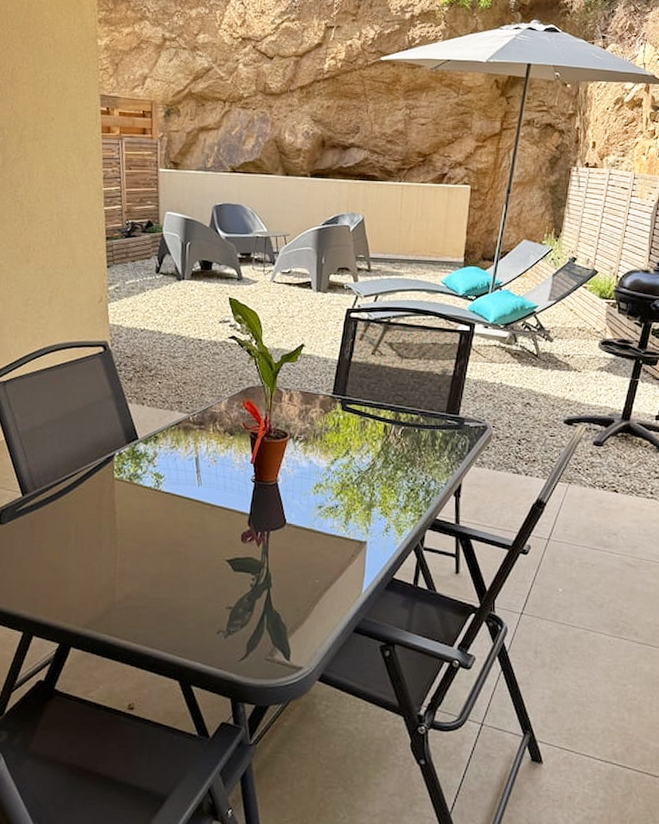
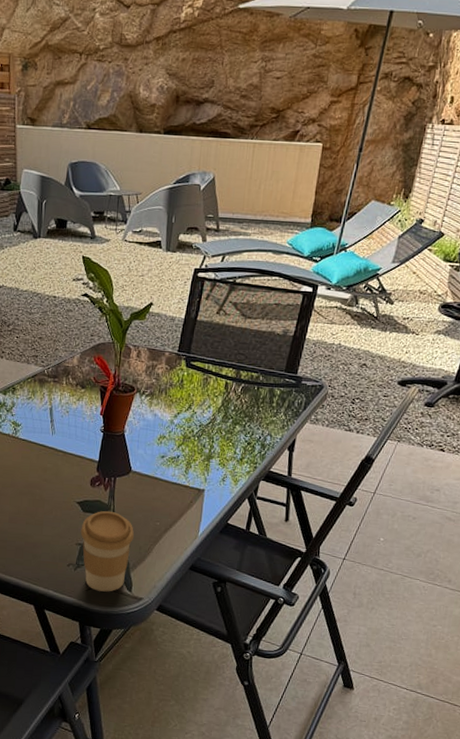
coffee cup: none [231,568,291,662] -> present [80,510,134,592]

